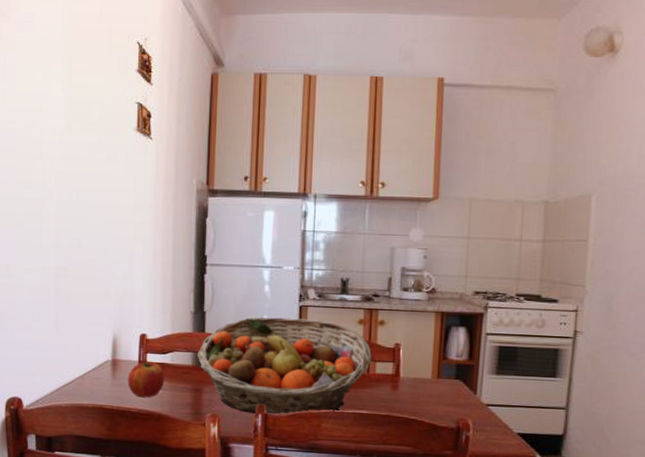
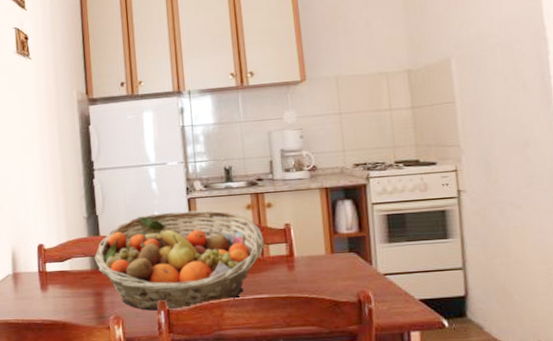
apple: present [127,359,165,398] -> none [29,269,66,308]

